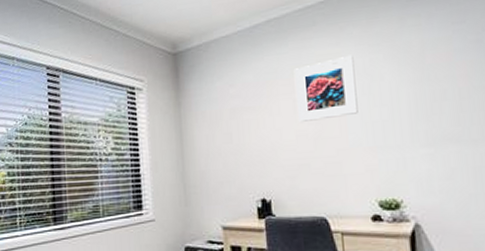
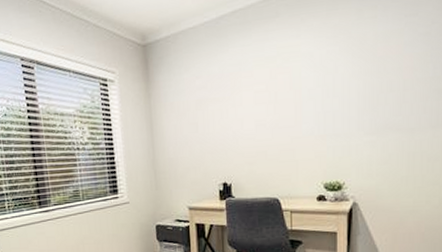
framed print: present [293,55,358,122] -> none [256,47,312,112]

